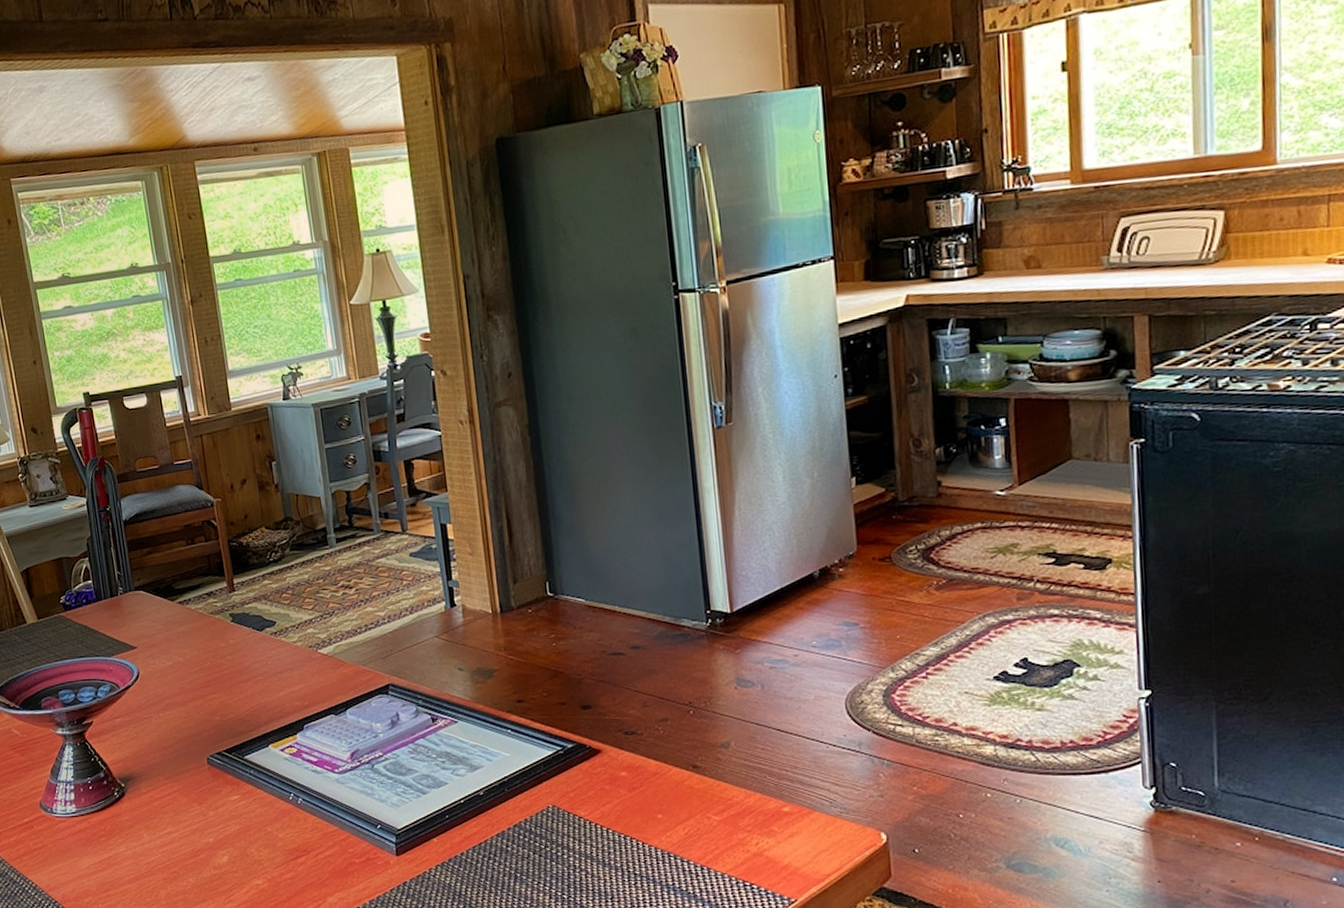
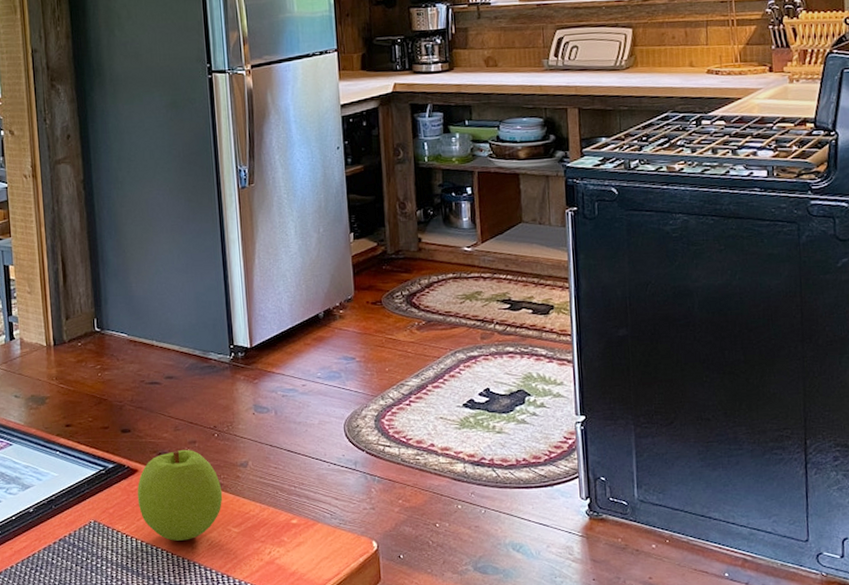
apple: none [600,728,701,829] -> present [137,449,223,541]

